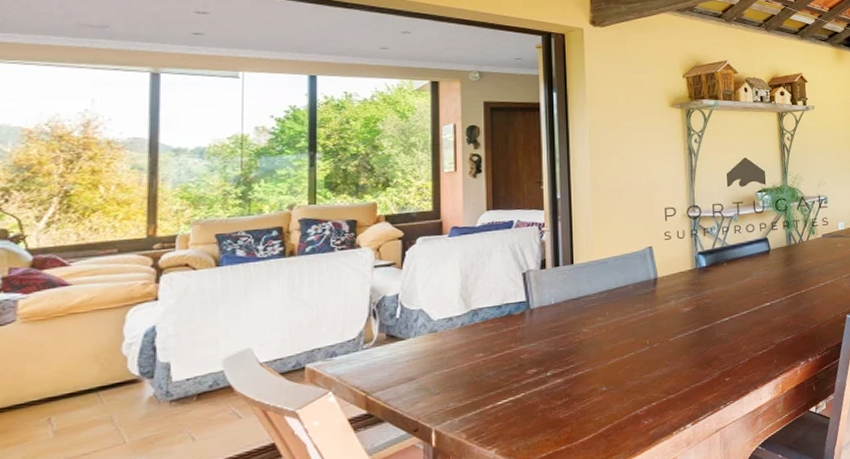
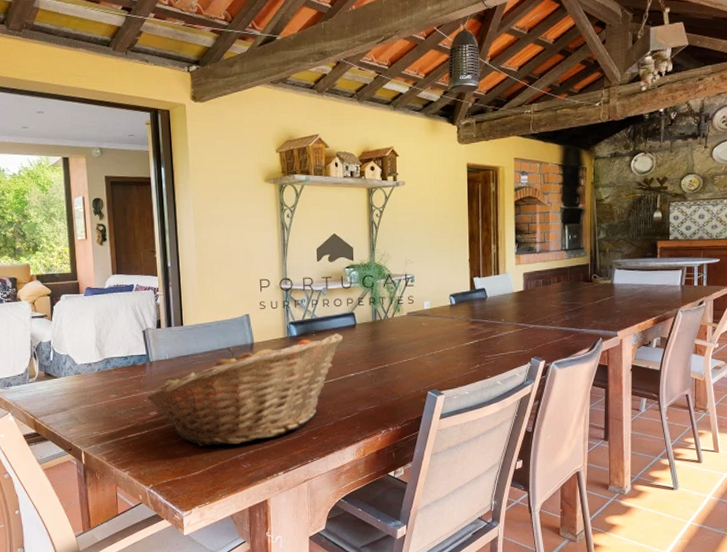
fruit basket: none [523,260,756,405] -> present [146,332,343,446]

